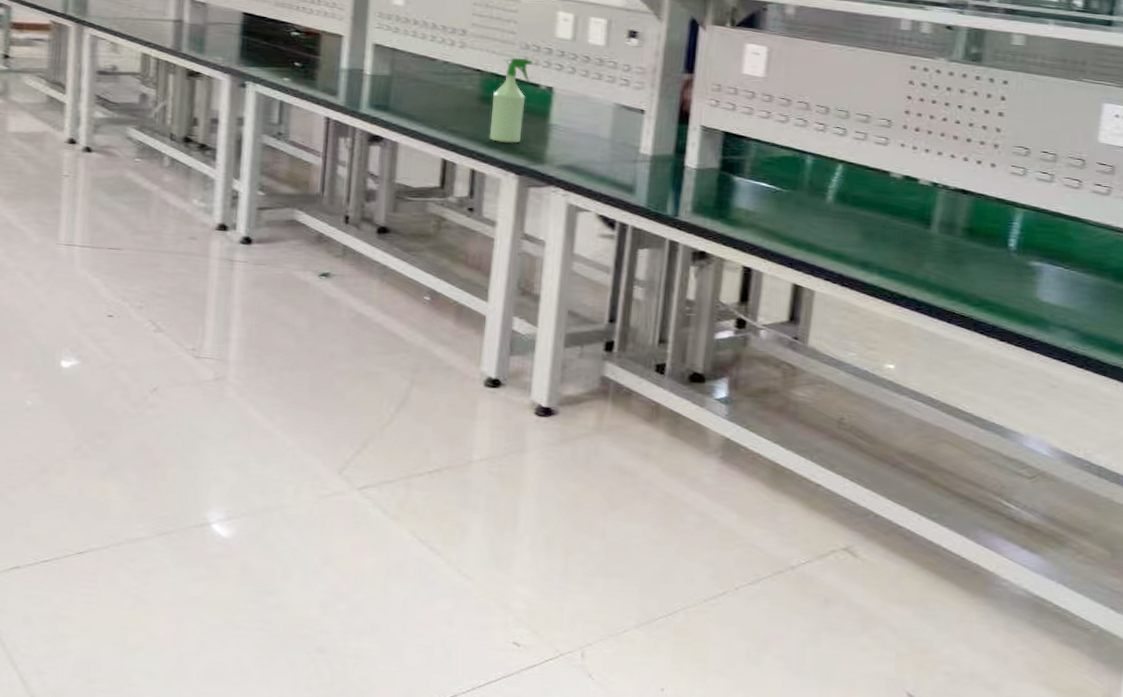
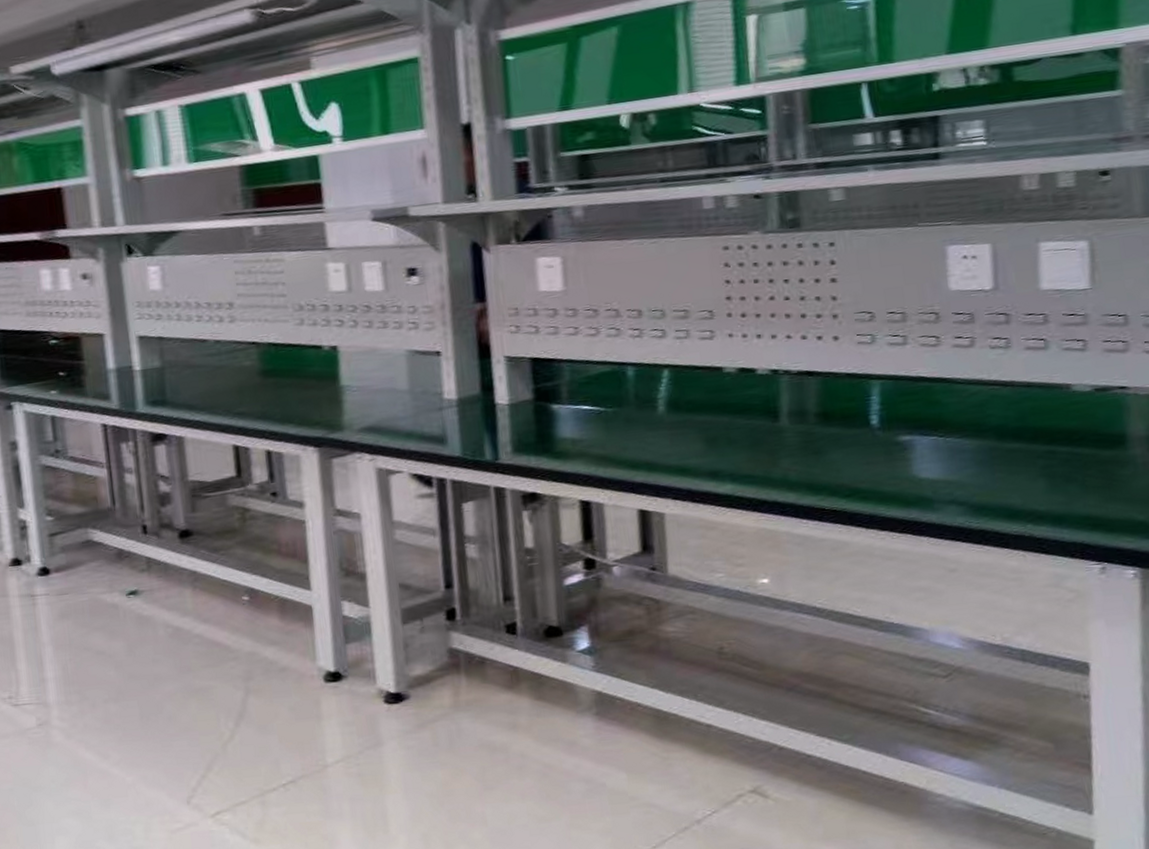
spray bottle: present [489,57,533,143] -> none [274,320,313,417]

